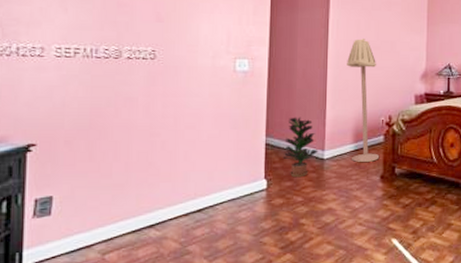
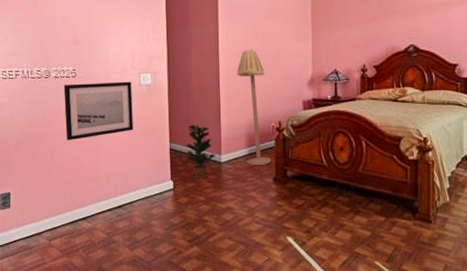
wall art: none [136,66,225,133] -> present [63,81,134,141]

